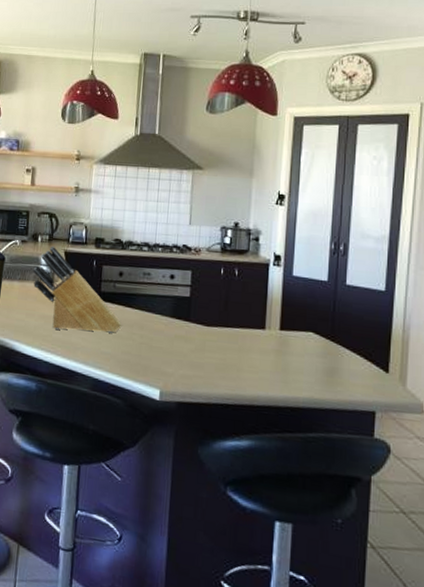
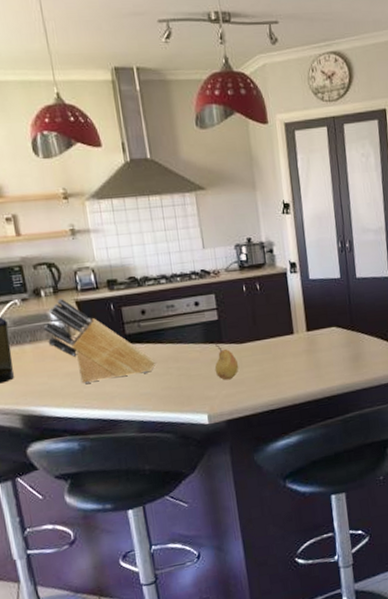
fruit: none [176,321,202,361] -> present [214,344,239,380]

